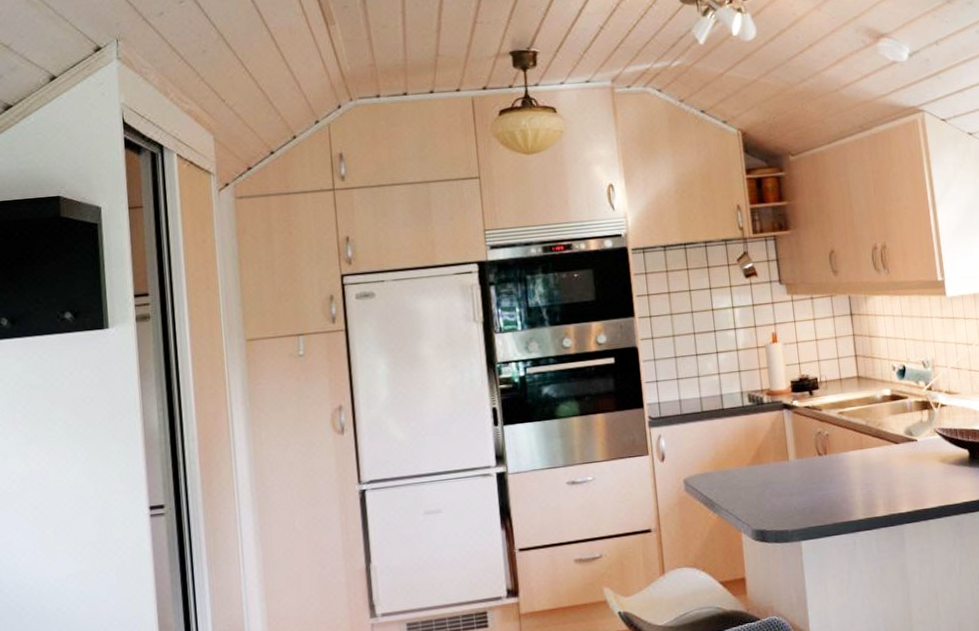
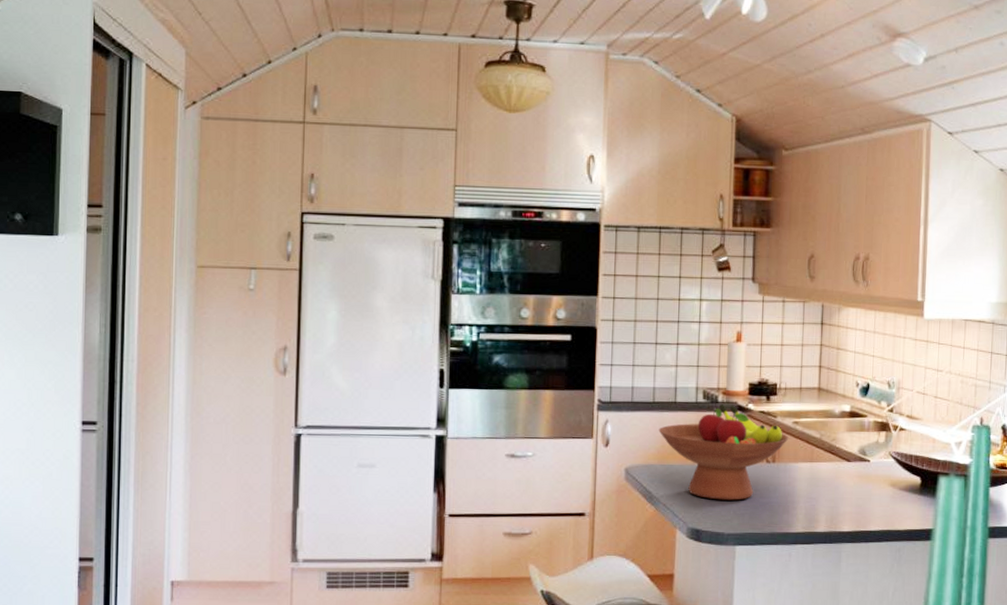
fruit bowl: none [710,404,837,499] -> present [658,404,789,501]

